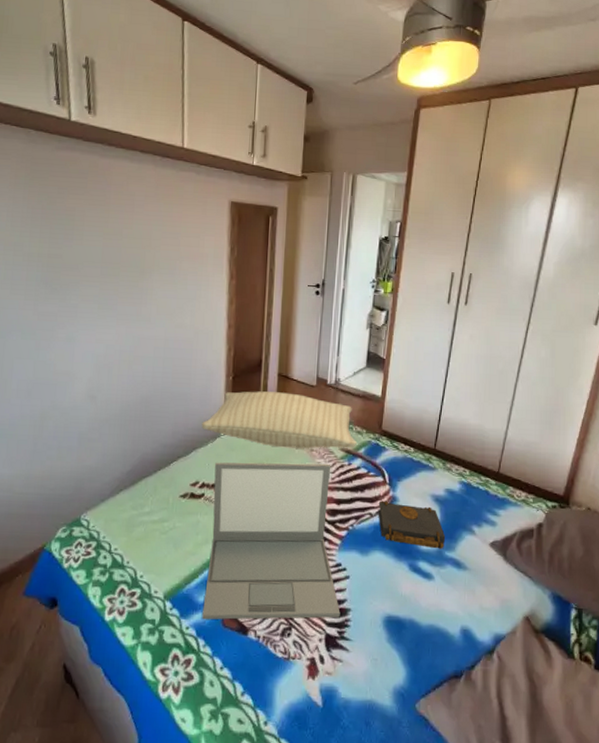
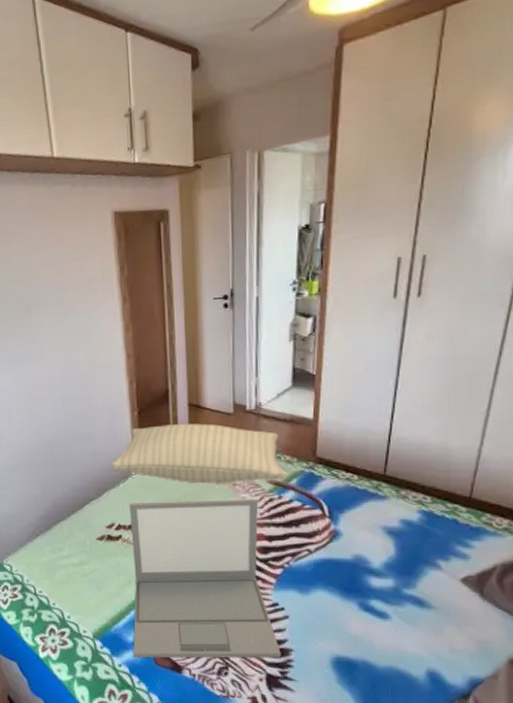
book: present [378,501,446,549] -> none [317,535,403,586]

